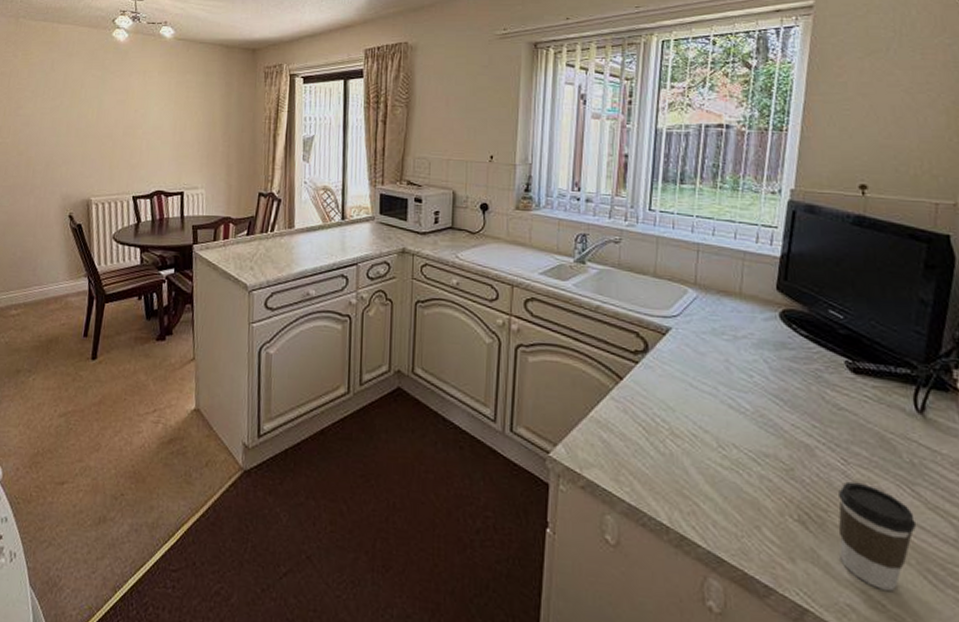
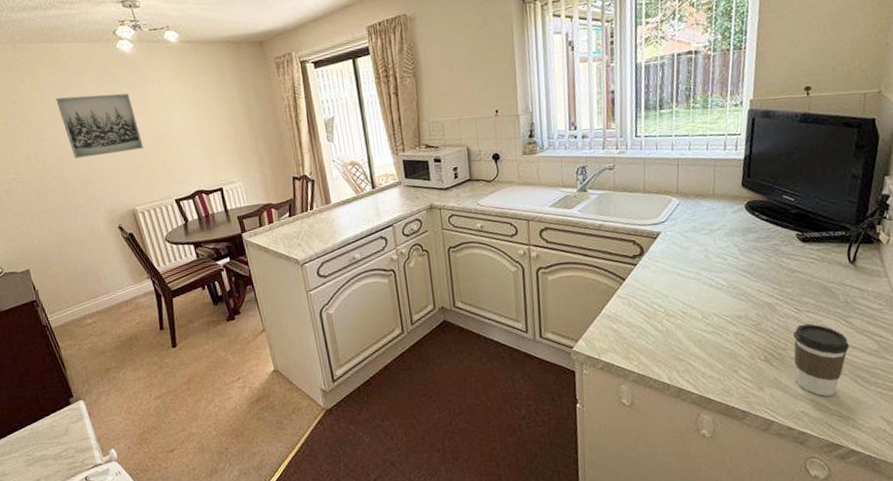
wall art: none [41,75,114,139] -> present [56,93,143,159]

